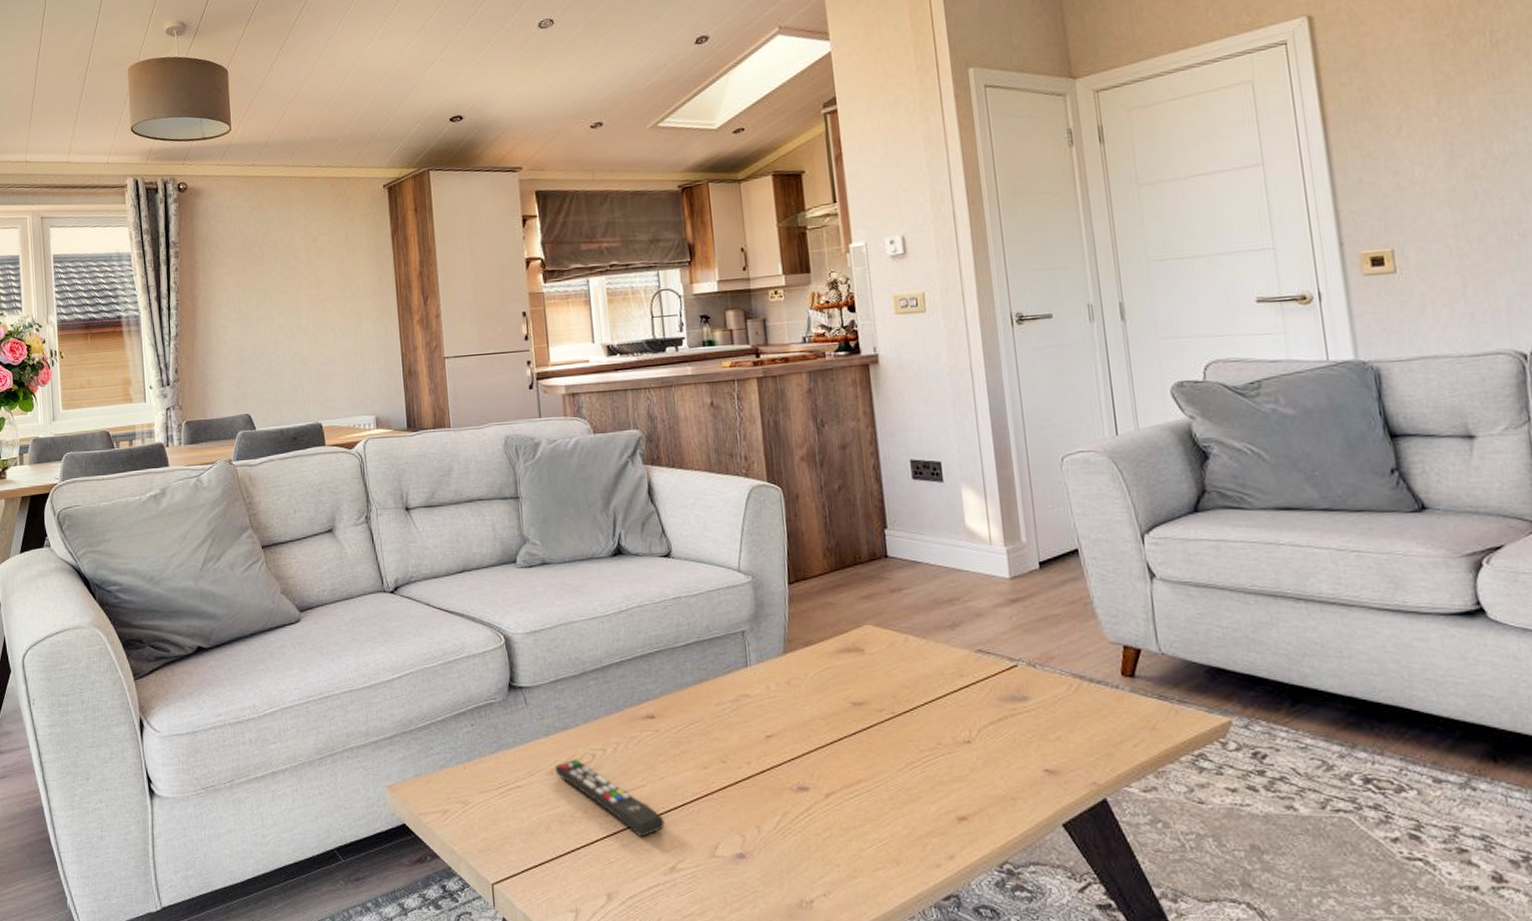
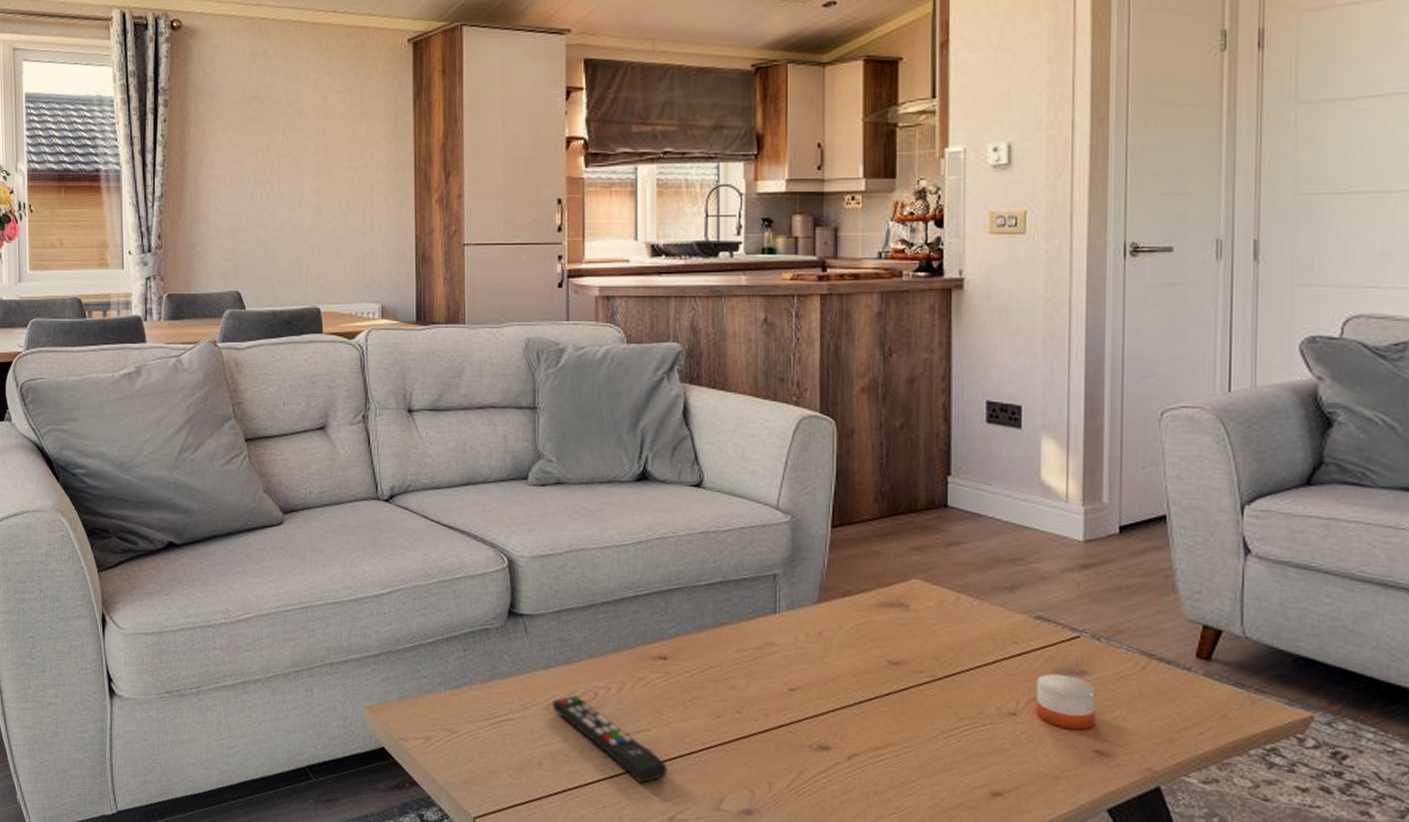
candle: none [984,702,1042,752] -> present [1036,674,1096,730]

